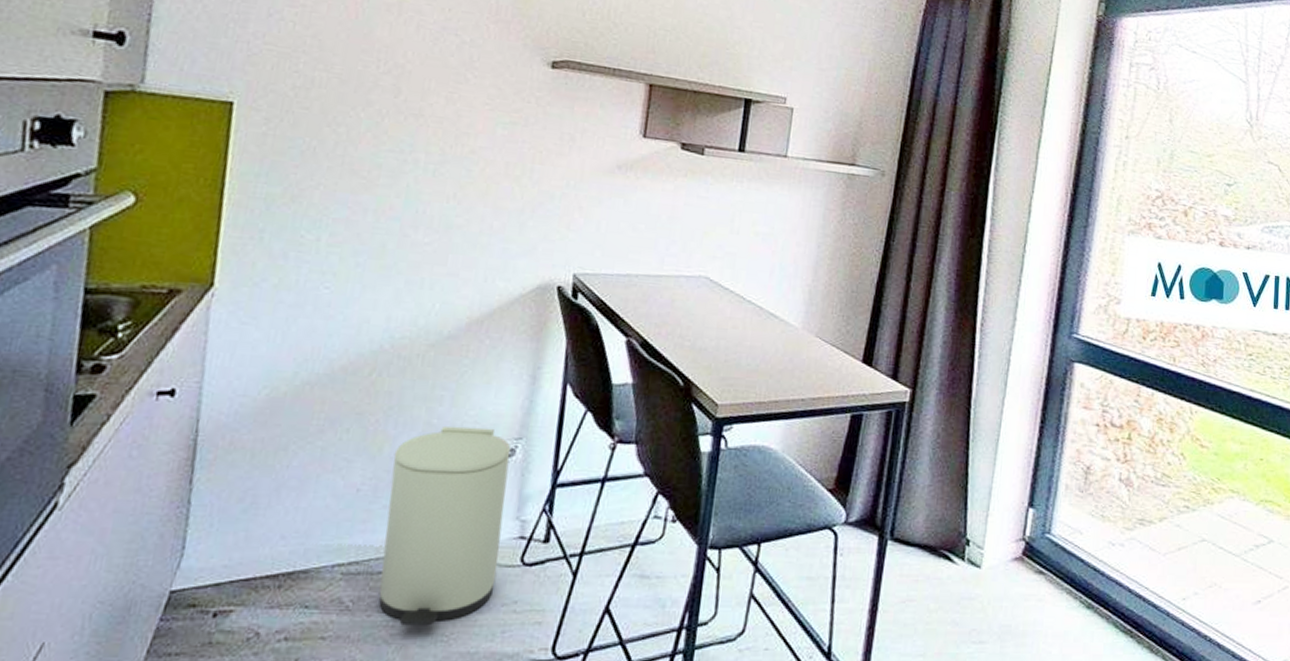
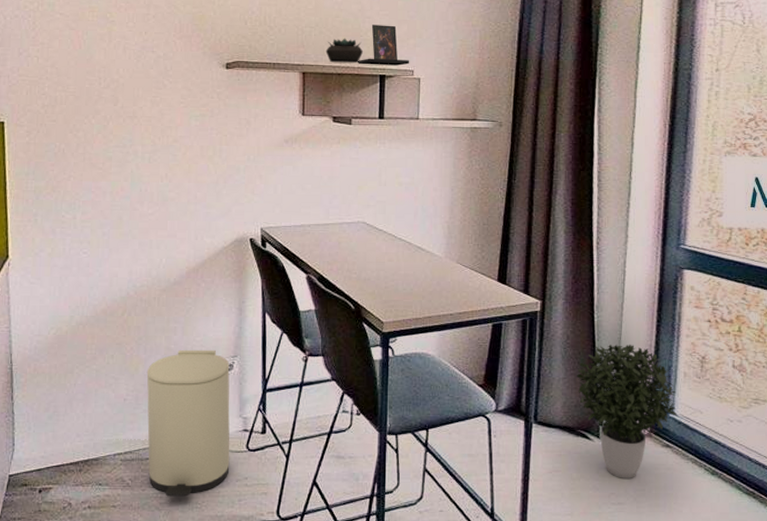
succulent plant: none [681,48,729,81] -> present [325,38,364,63]
photo frame: none [719,37,783,91] -> present [358,25,410,66]
potted plant: none [944,447,1056,613] -> present [577,344,678,480]

